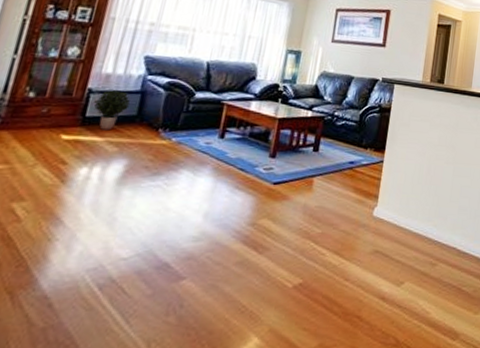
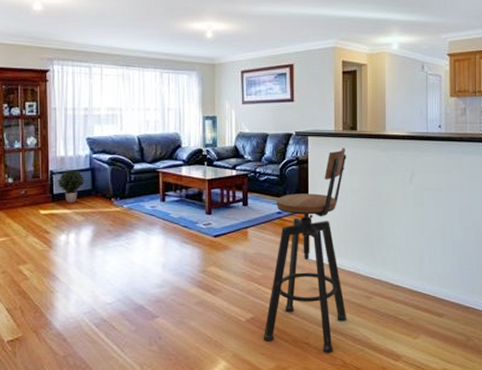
bar stool: none [310,100,431,330] -> present [264,148,347,354]

